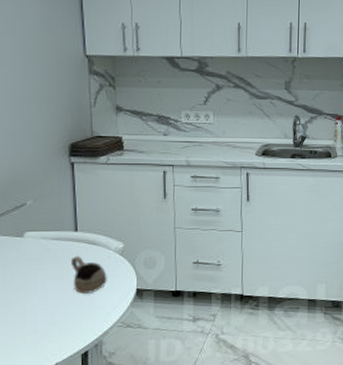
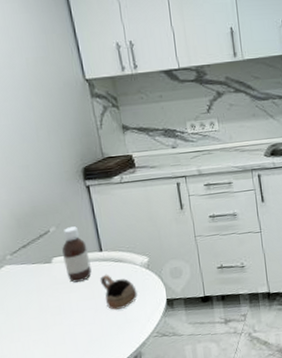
bottle: none [36,202,63,260] -> present [62,226,92,283]

